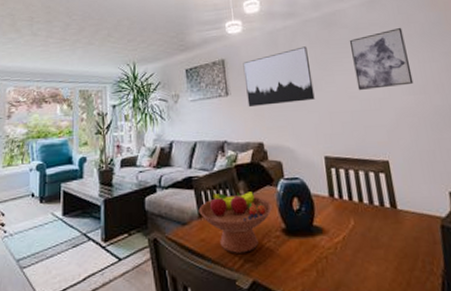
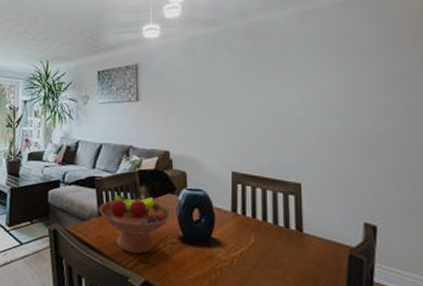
wall art: present [243,46,315,108] -> none [157,57,229,115]
wall art: present [349,27,414,90] -> none [275,43,342,108]

